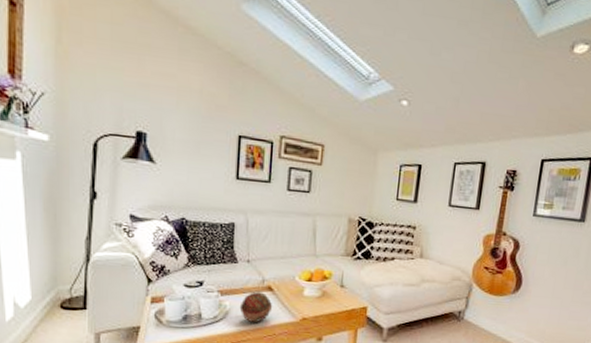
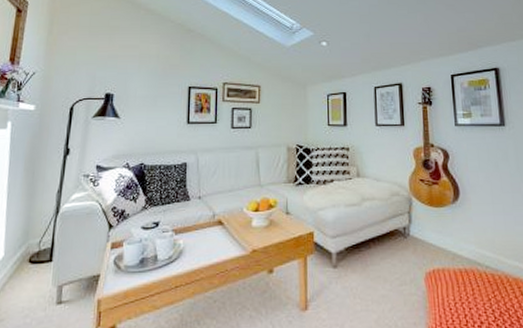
decorative ball: present [239,292,273,323] -> none [192,227,224,260]

